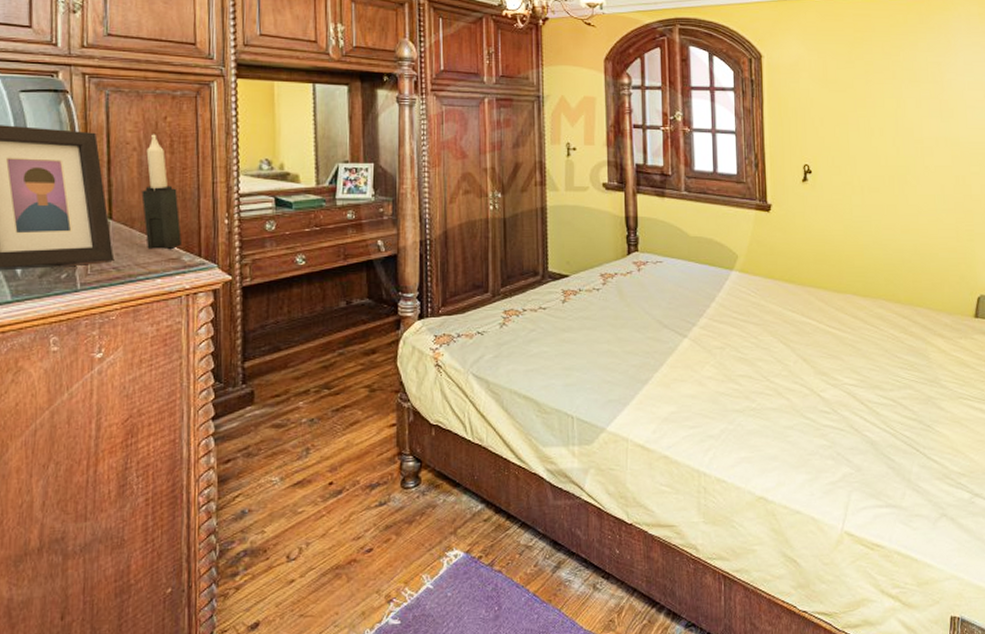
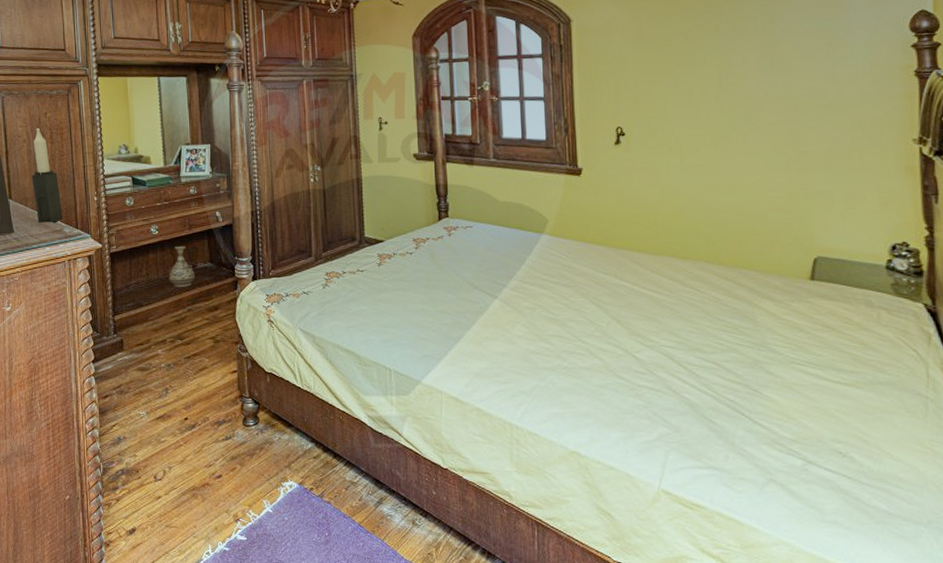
vase: none [316,279,350,327] -> present [168,246,196,287]

